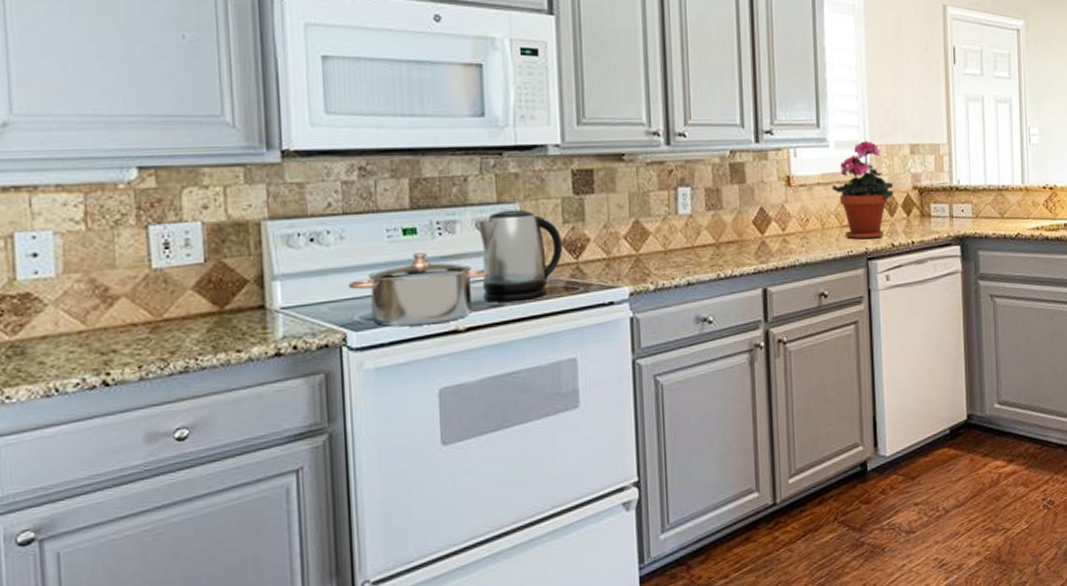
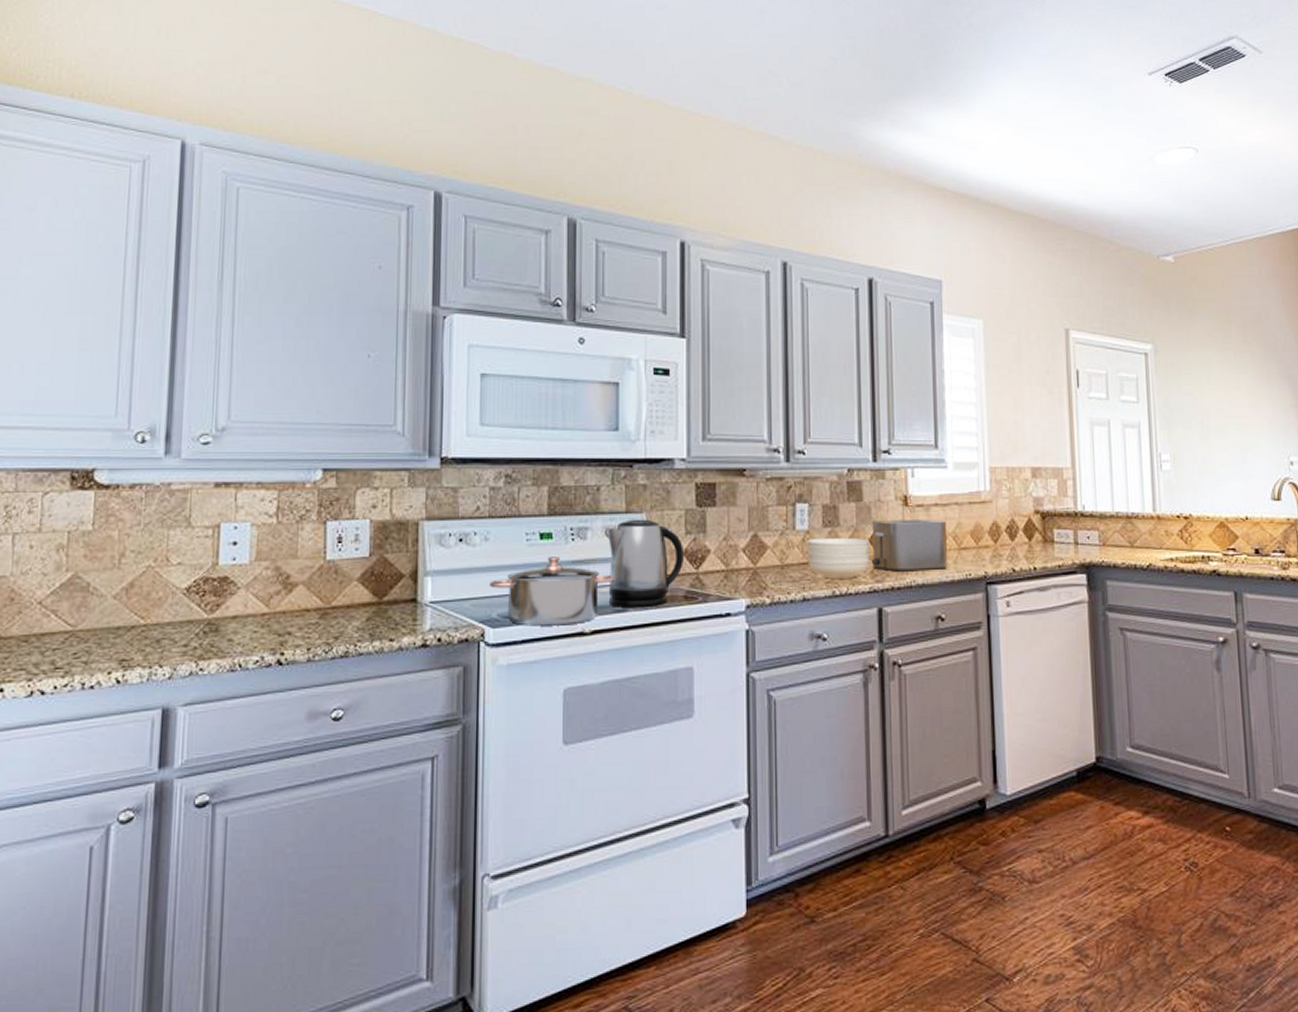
bowl: none [690,220,755,262] -> present [807,537,871,579]
toaster: none [755,198,830,253] -> present [871,518,947,573]
potted plant: present [831,141,894,240] -> none [949,463,1015,563]

